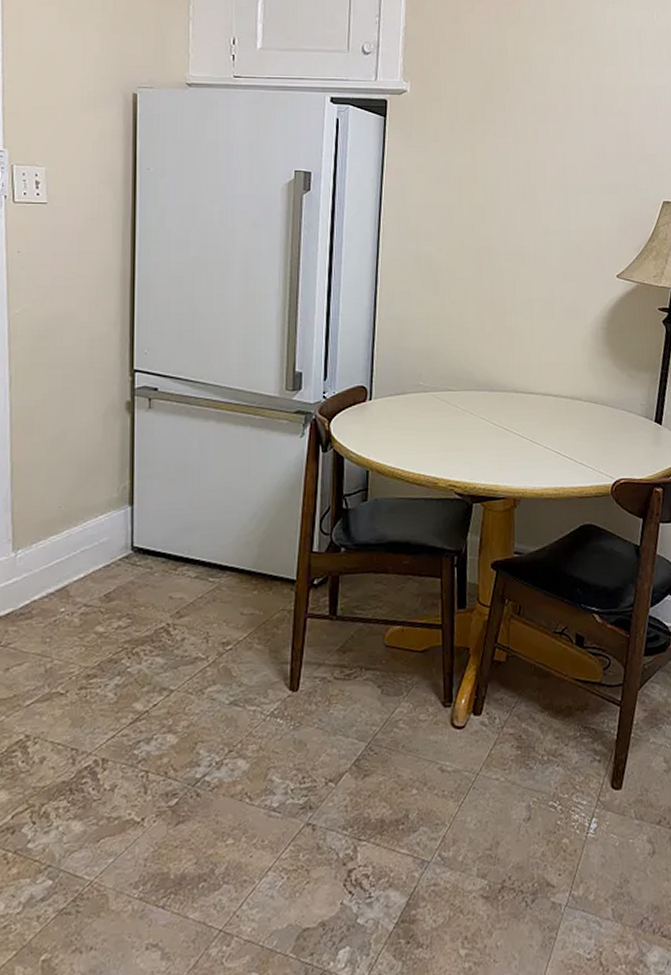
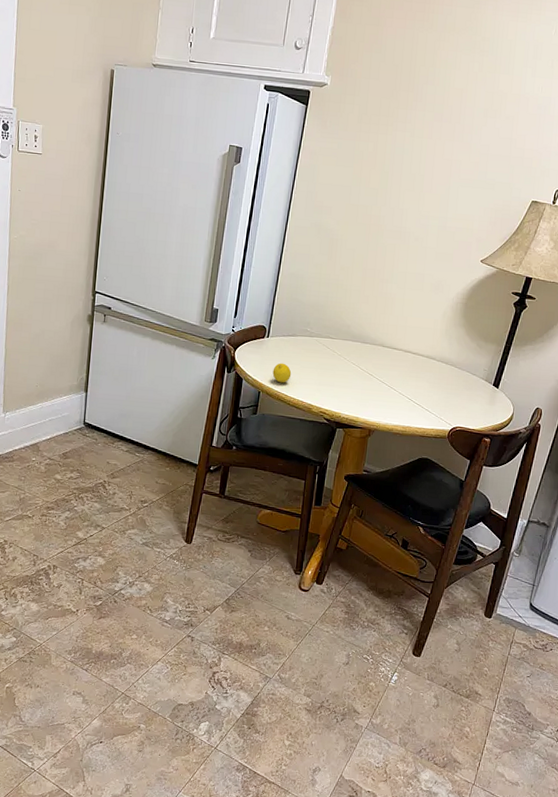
fruit: none [382,430,407,456] -> present [272,363,292,383]

